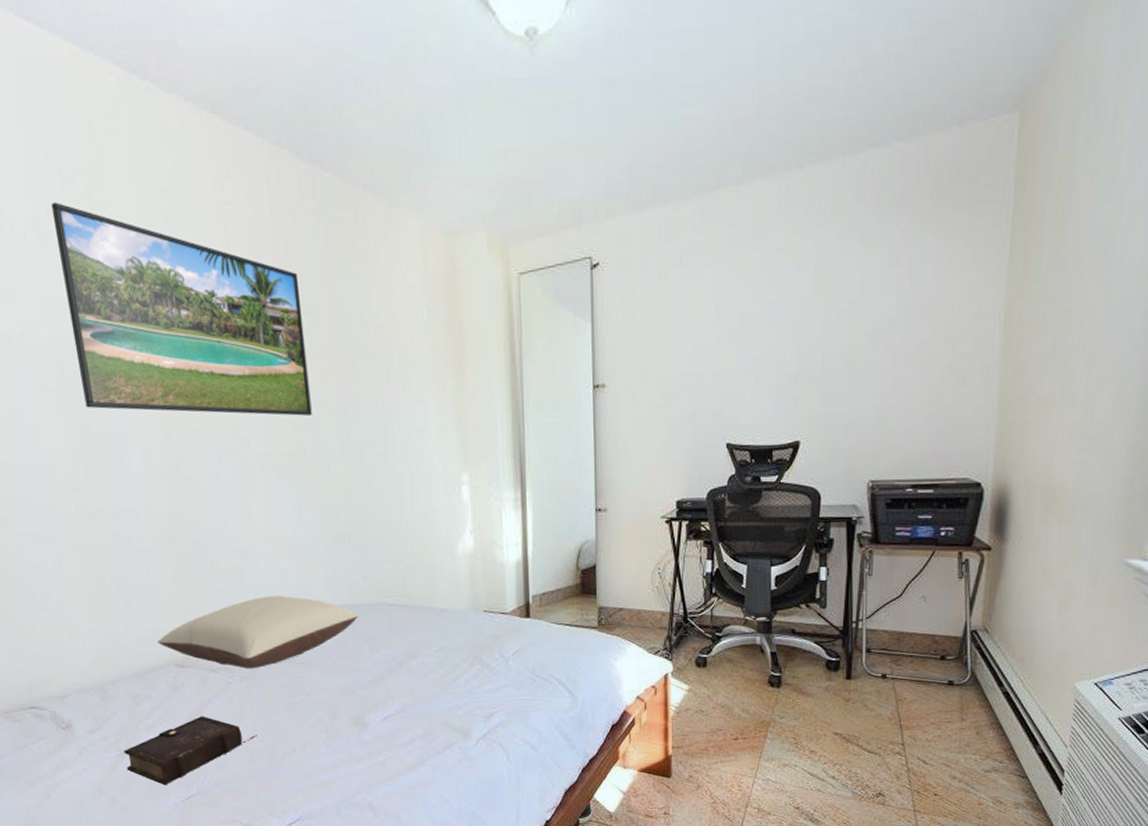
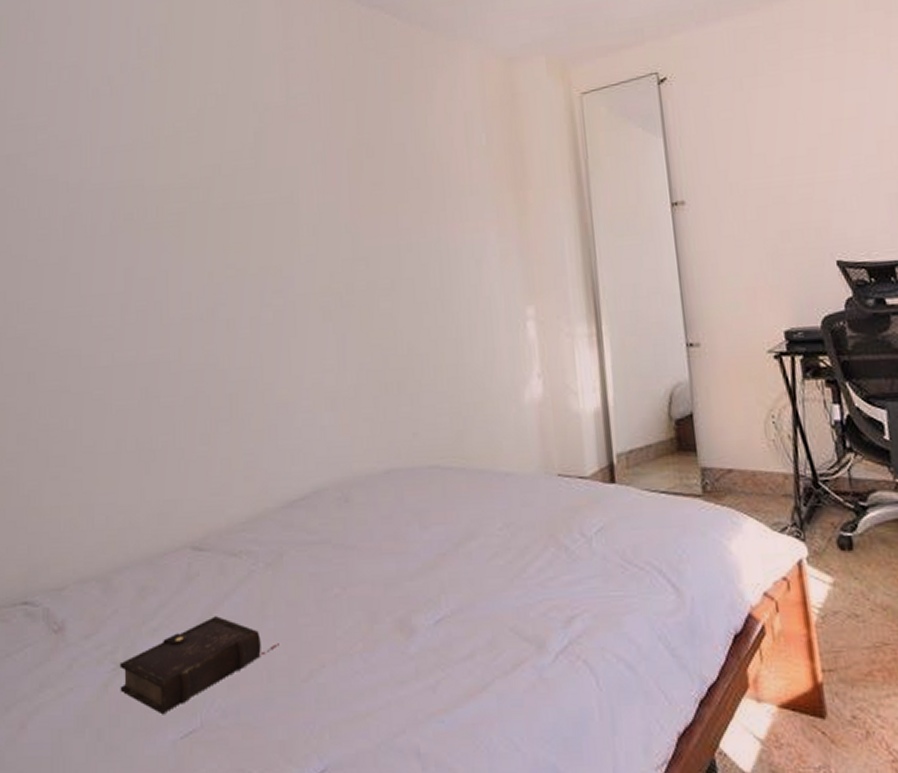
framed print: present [51,202,312,416] -> none [126,59,362,252]
pillow: present [157,596,358,669] -> none [175,458,406,553]

